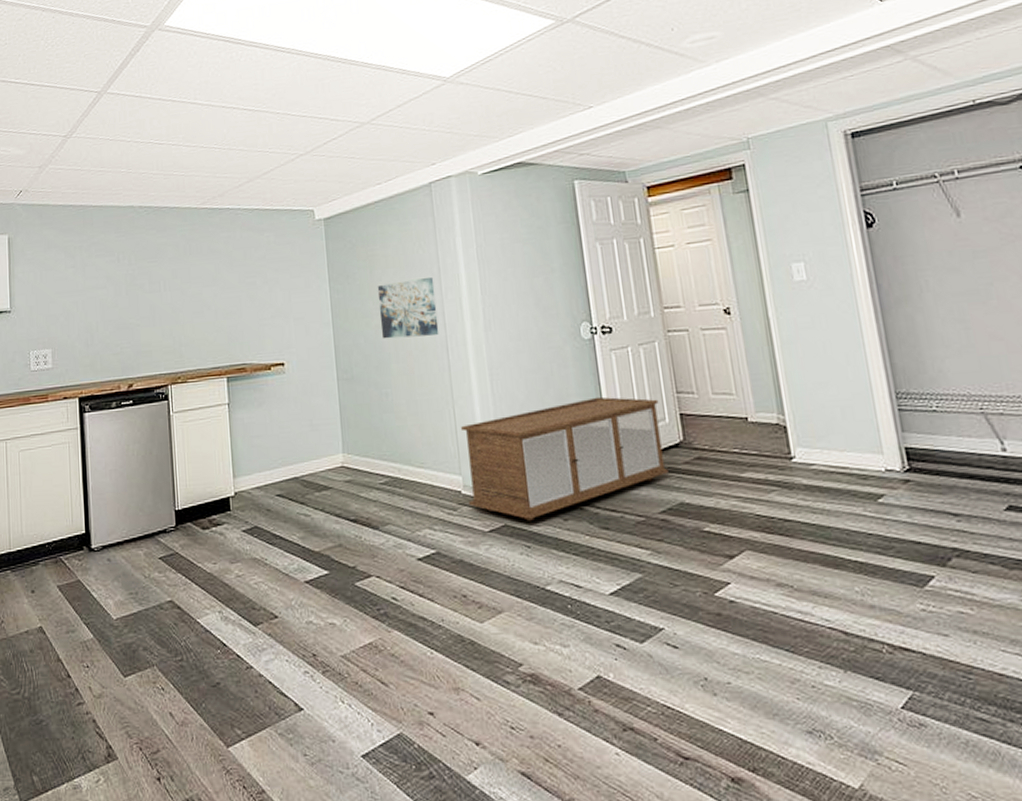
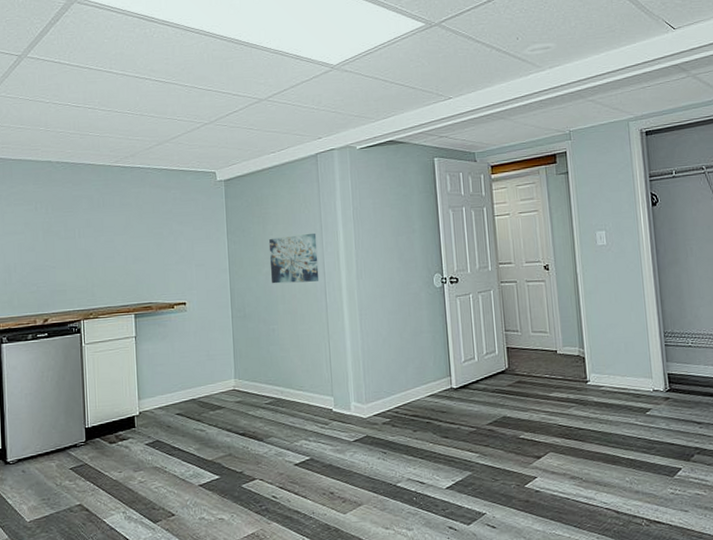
storage cabinet: present [461,396,669,522] -> none [334,333,496,433]

